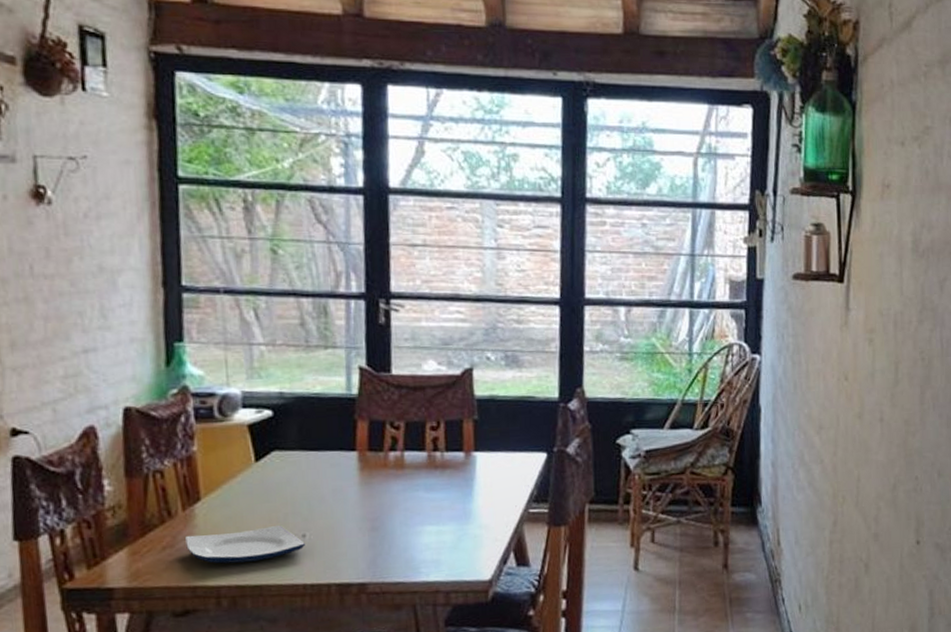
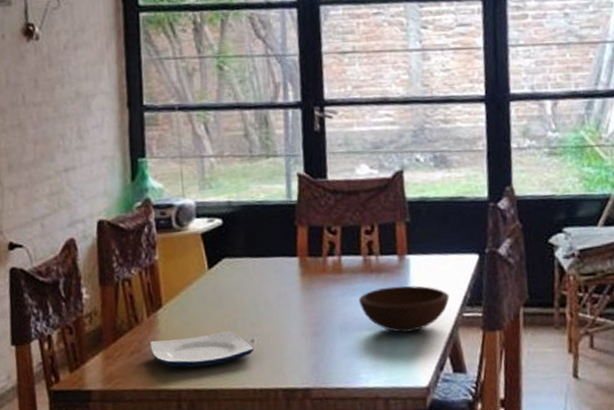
bowl: none [422,482,516,528] -> present [359,285,450,333]

